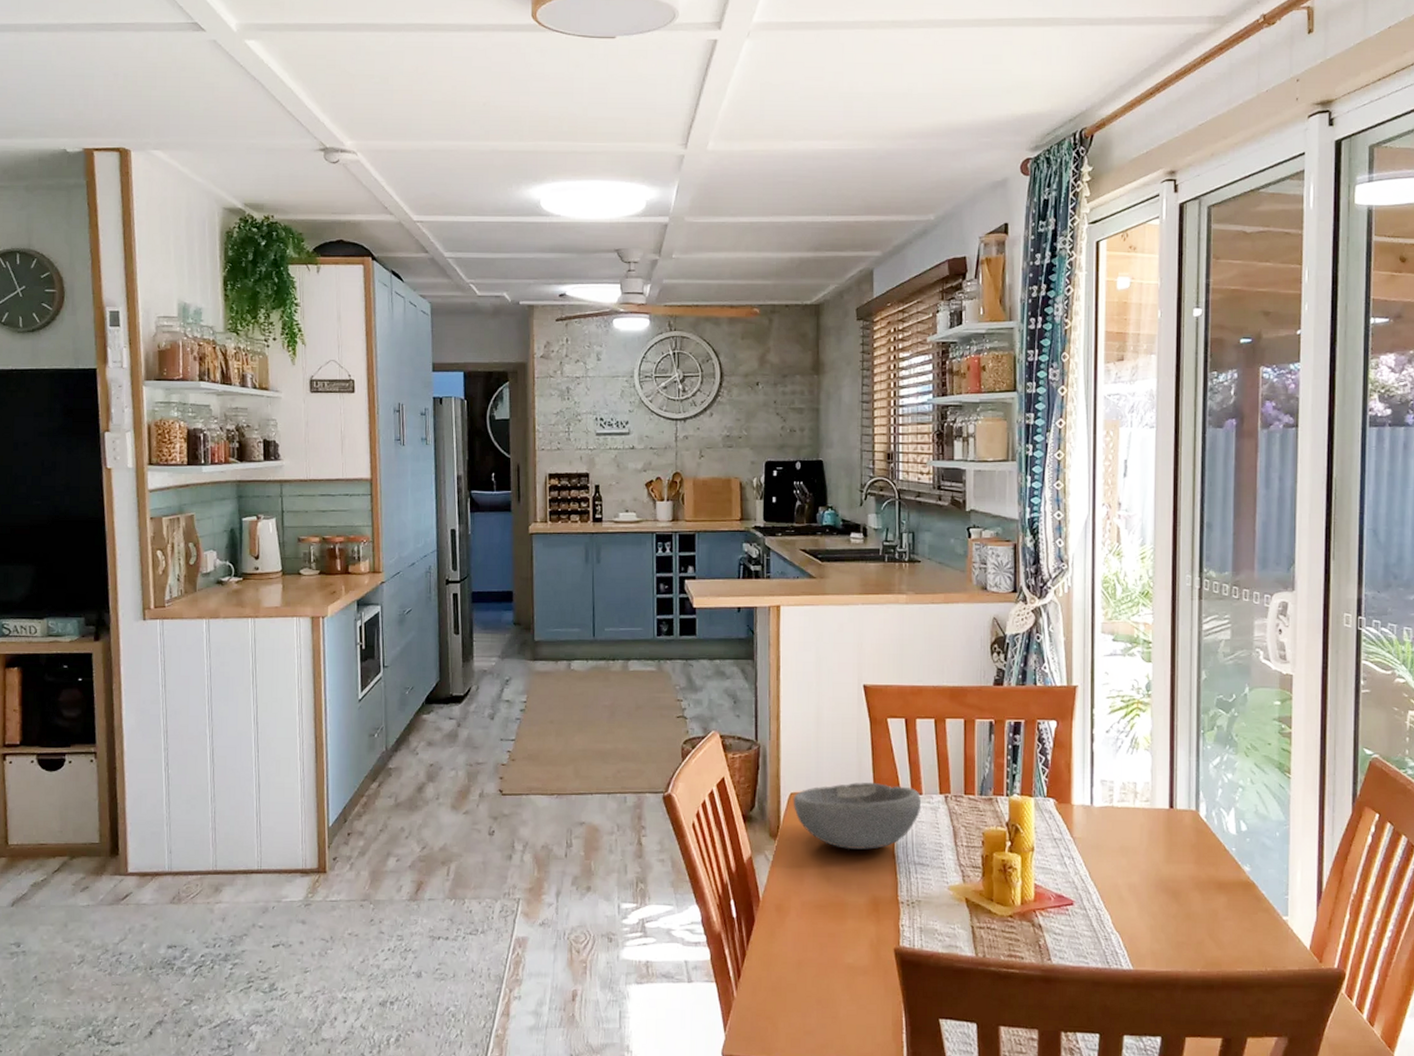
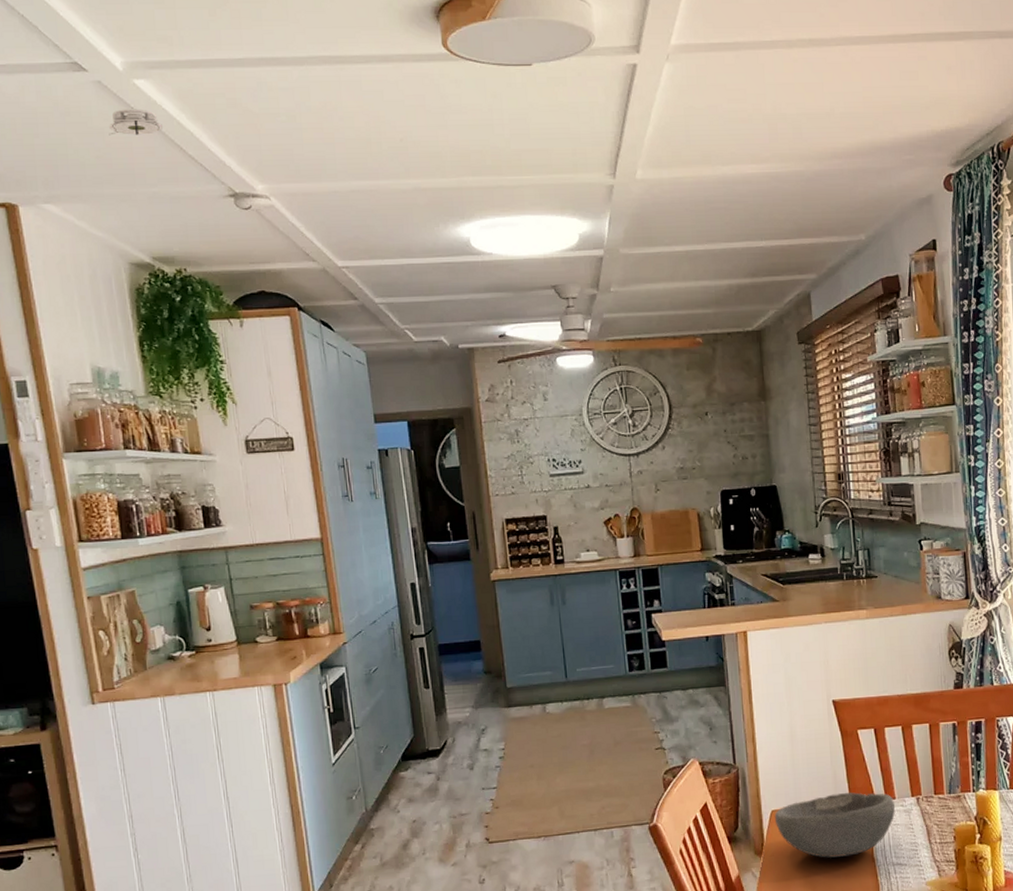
smoke detector: none [218,66,266,91] -> present [108,109,163,136]

